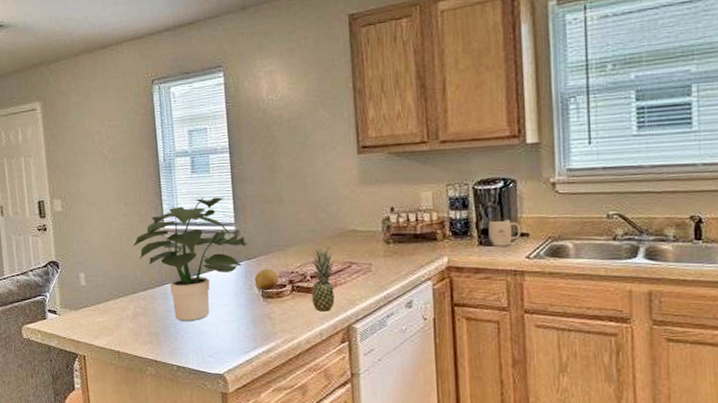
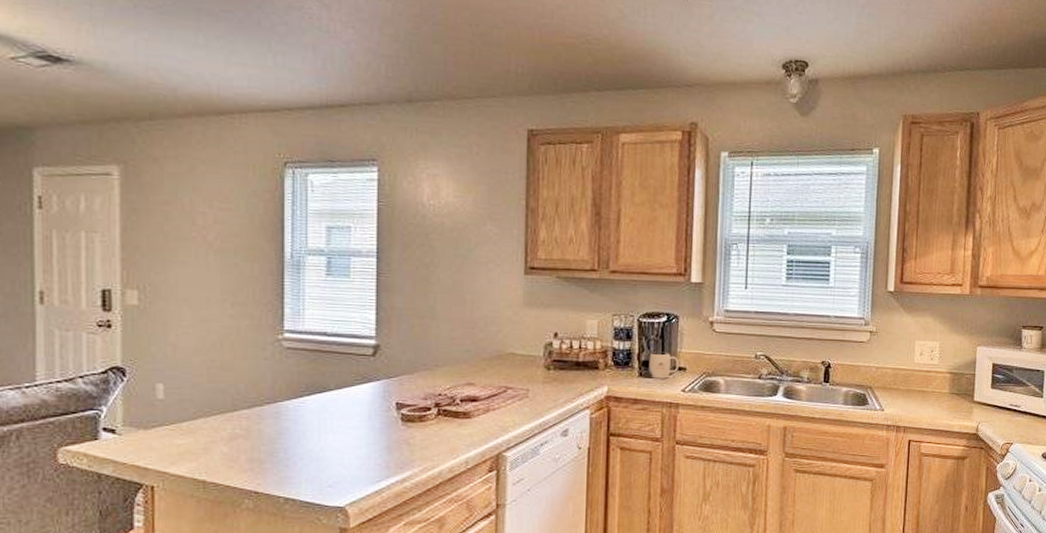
potted plant: present [132,197,248,322] -> none [237,304,390,446]
fruit: present [254,269,279,291] -> none [394,390,423,414]
fruit: present [312,247,335,312] -> none [460,369,489,438]

